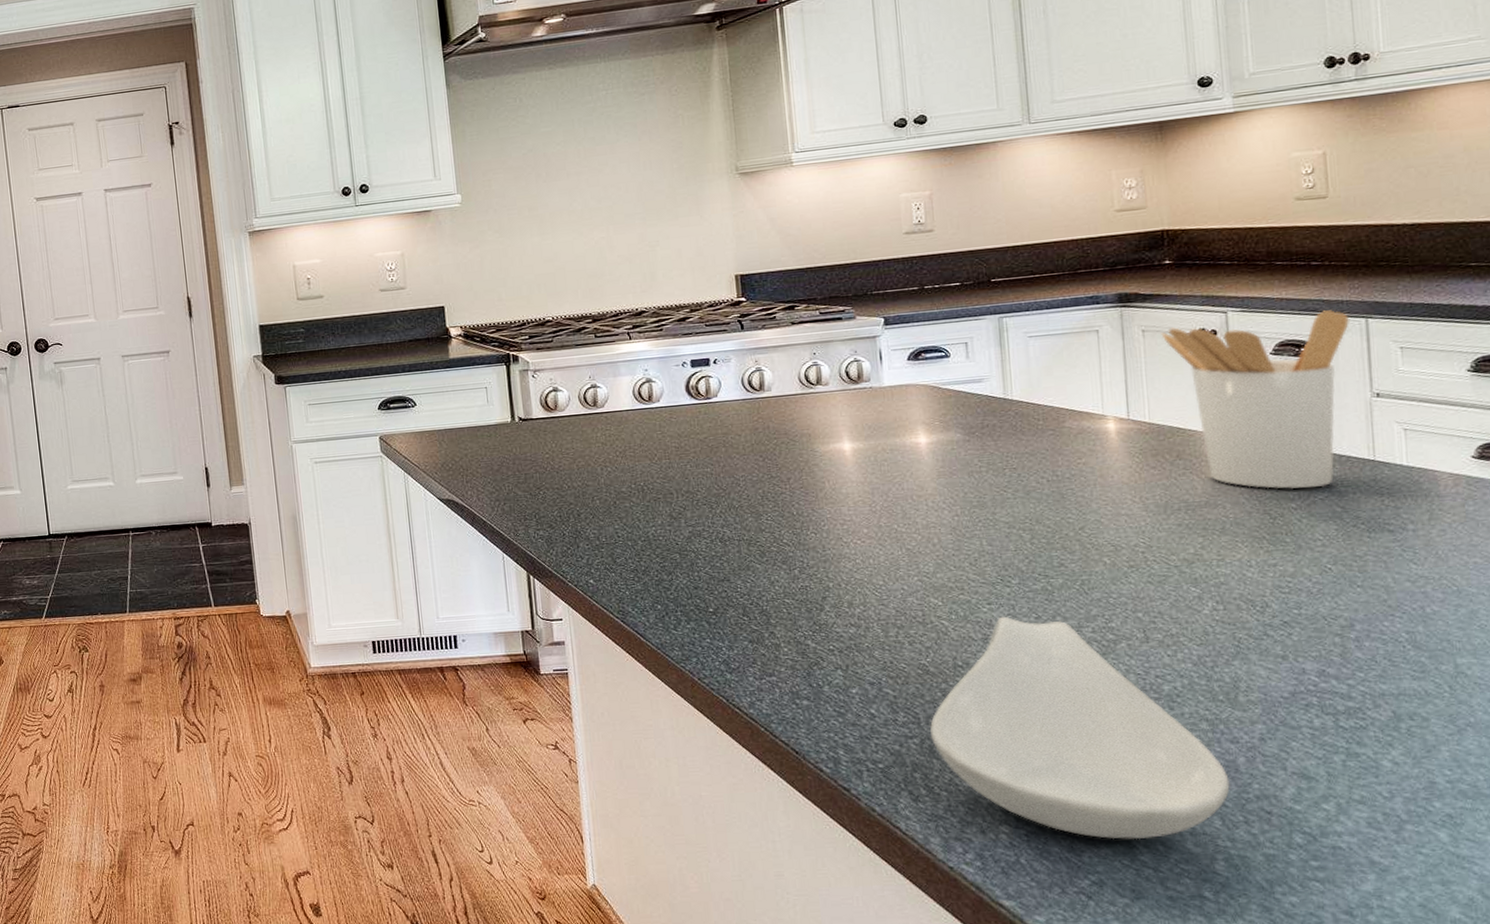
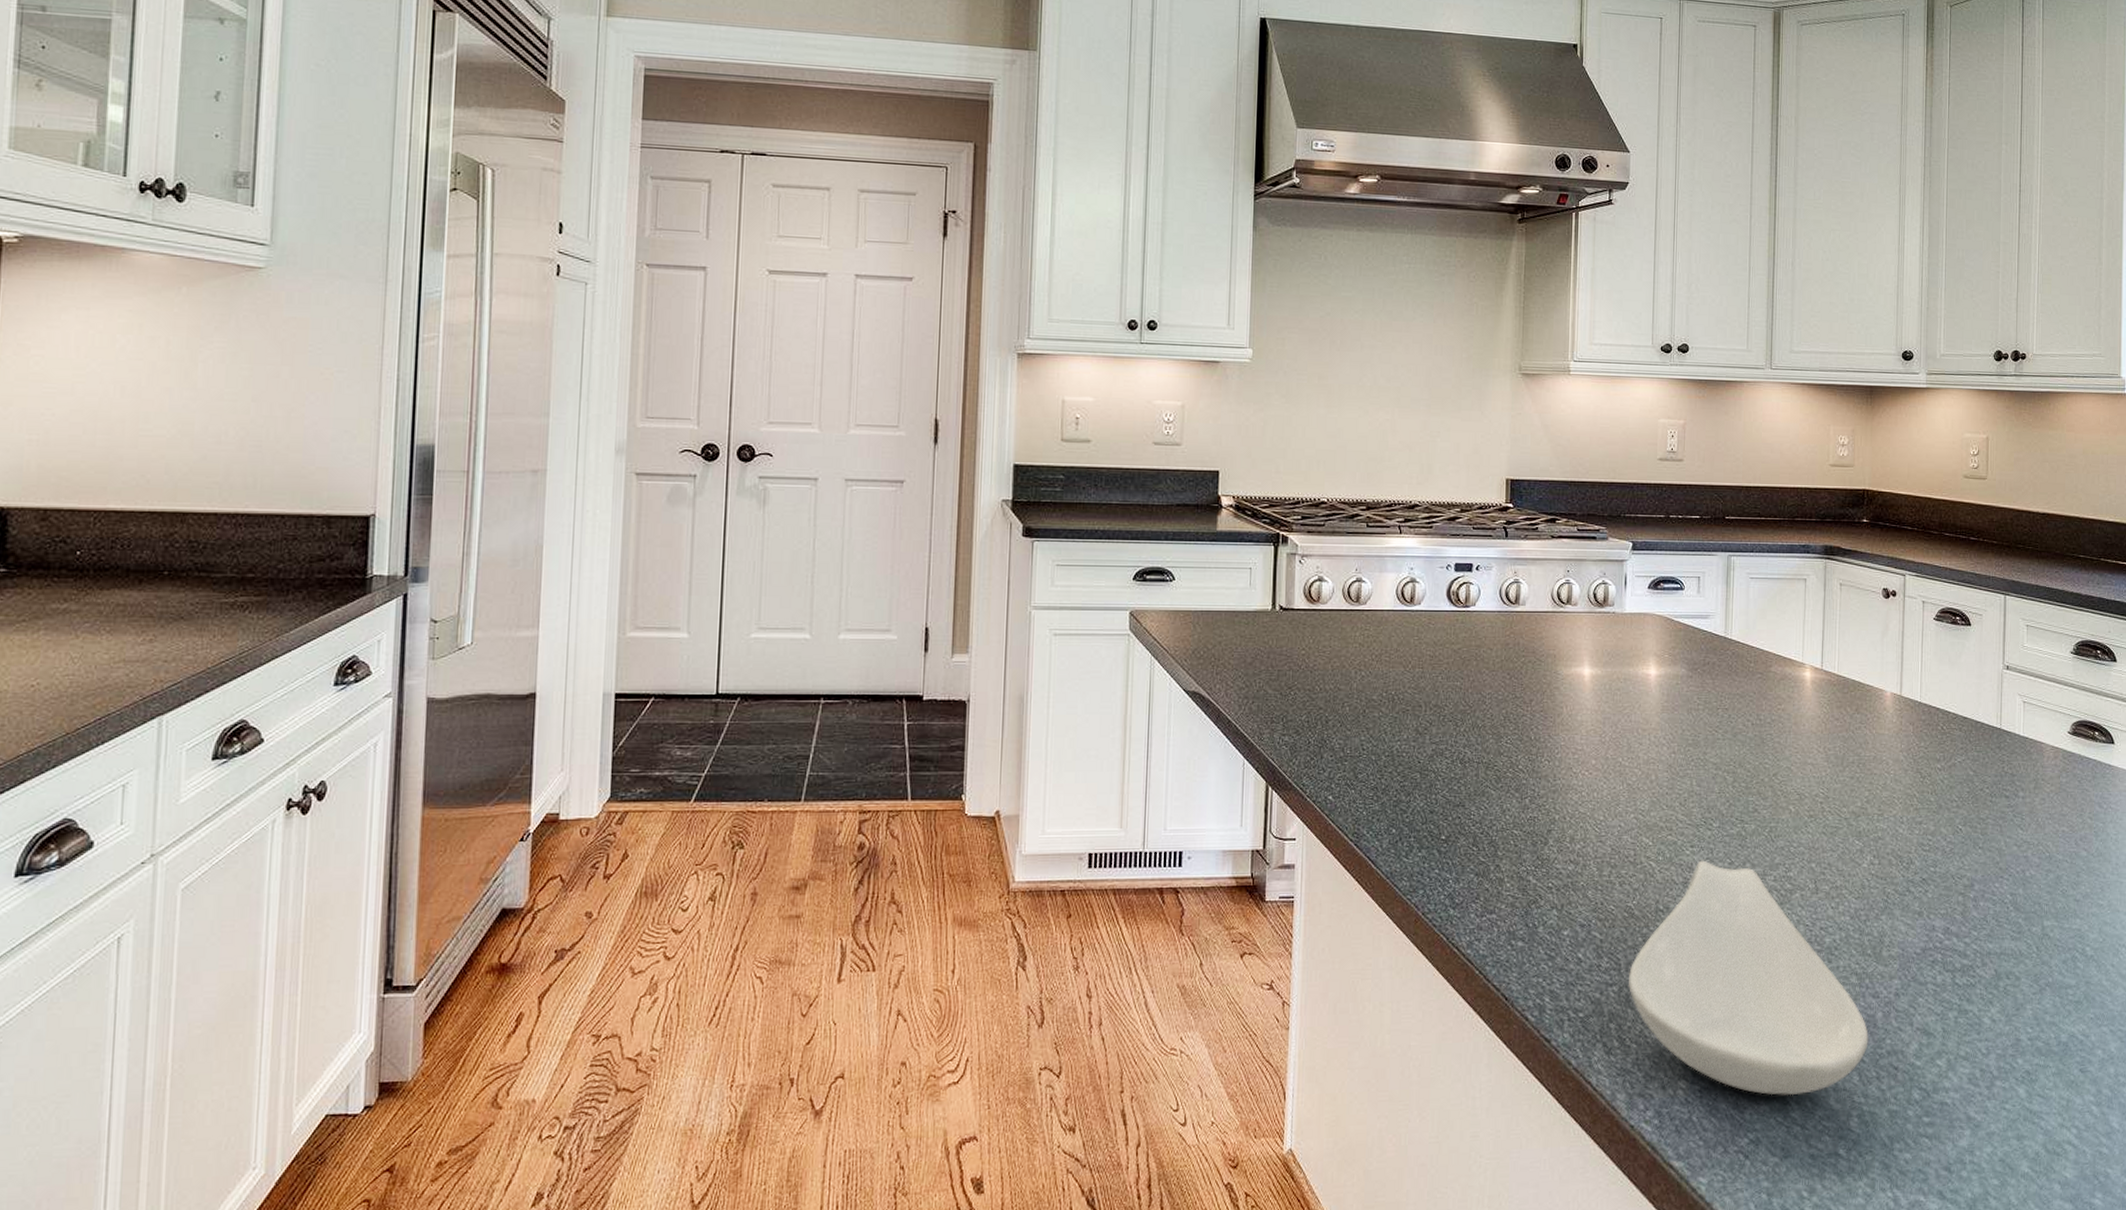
utensil holder: present [1161,310,1351,489] -> none [1854,584,1994,751]

